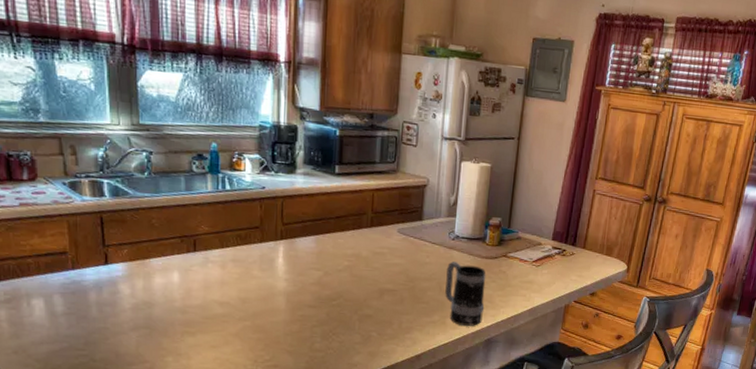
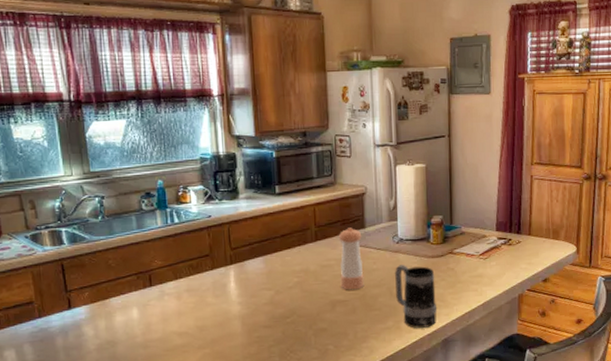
pepper shaker: none [391,218,419,281] -> present [339,227,364,290]

